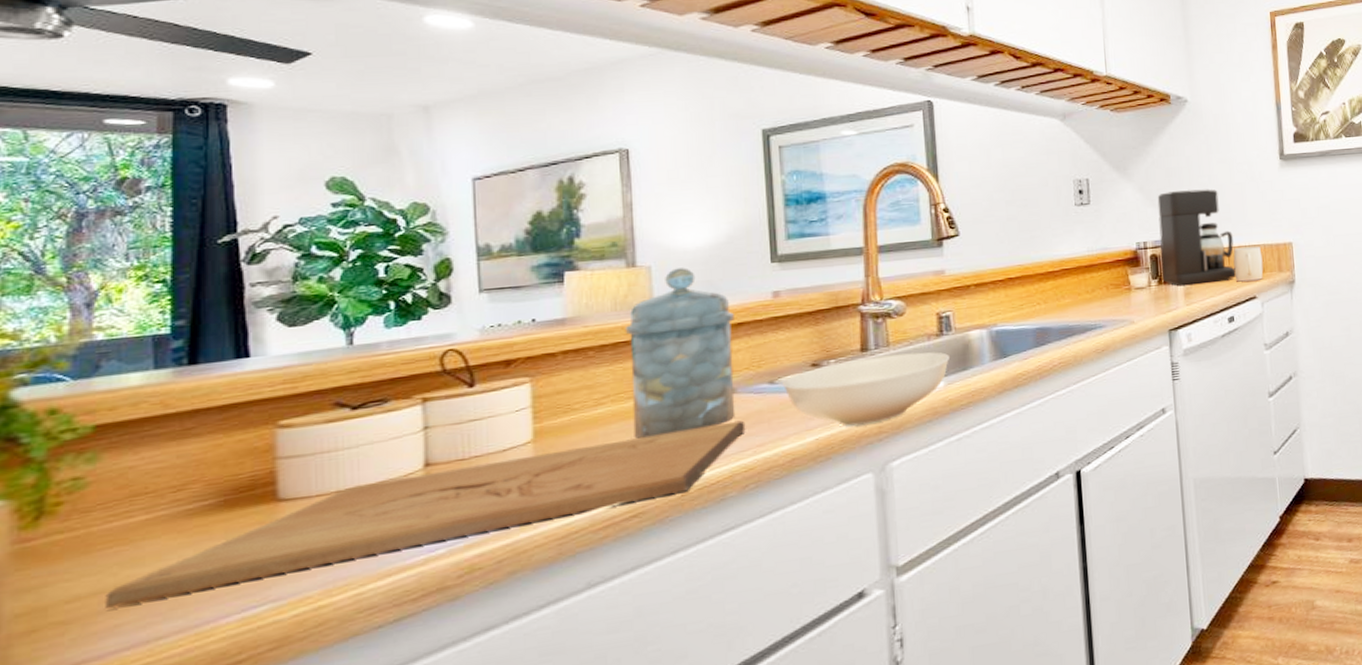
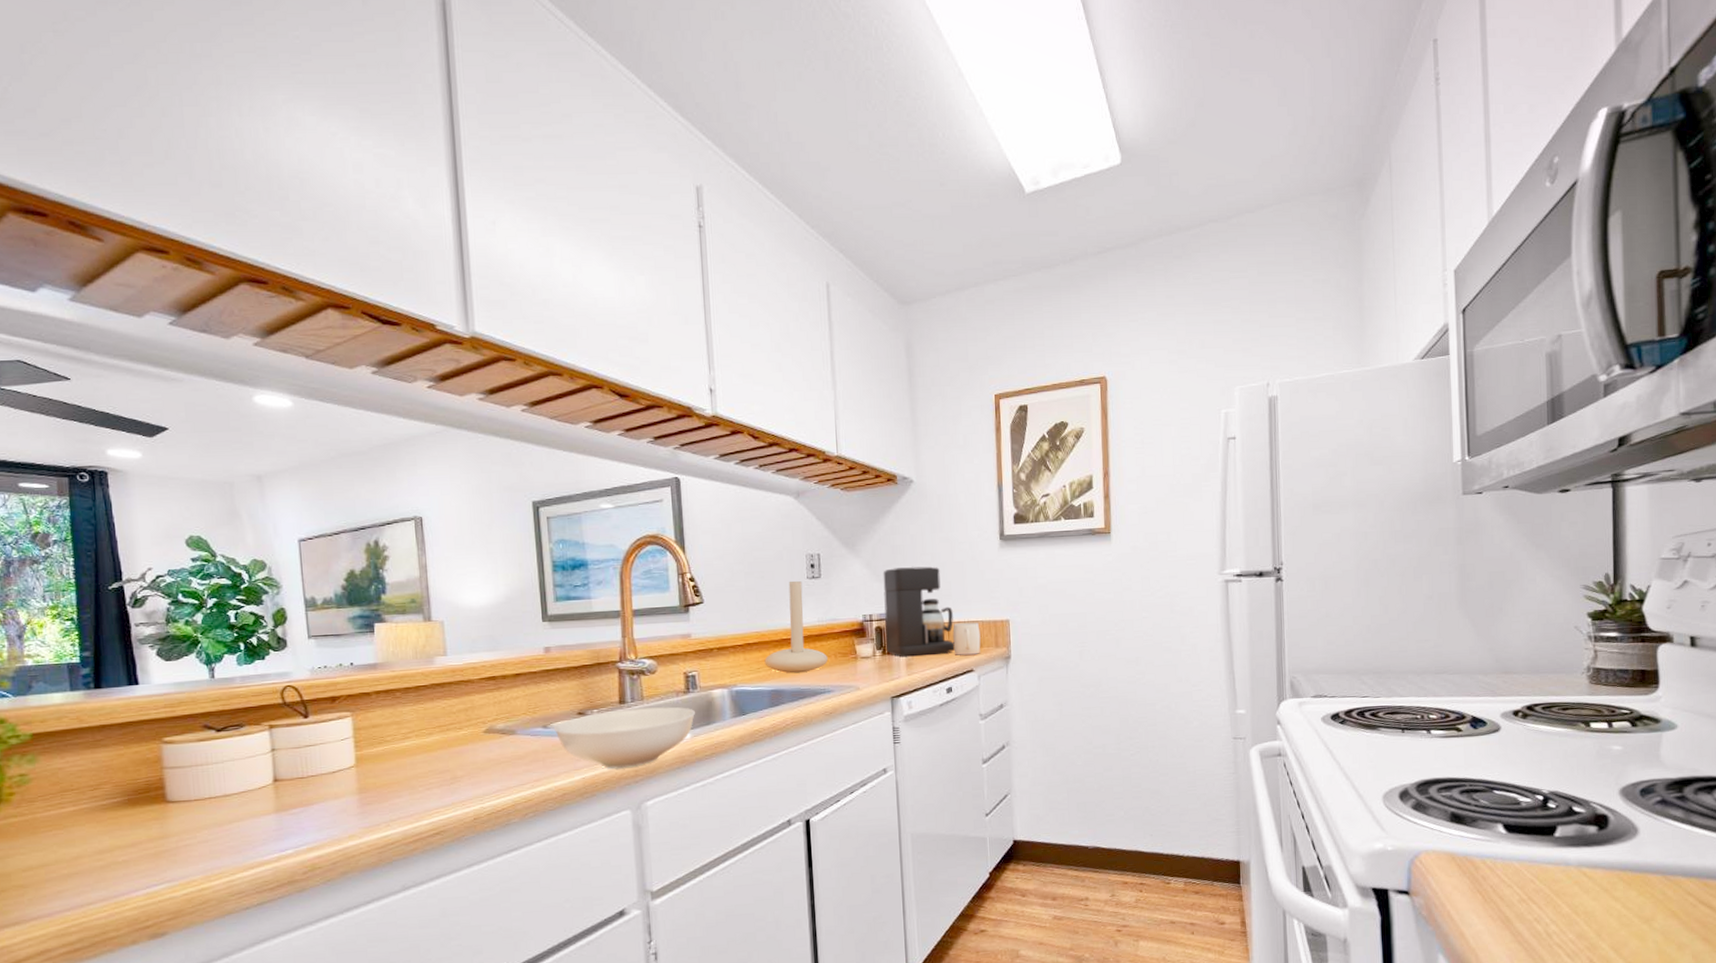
cutting board: present [105,420,746,608] -> none [50,758,525,878]
canister: present [624,267,736,438] -> none [424,623,516,768]
paper towel holder: none [1028,208,1099,309] -> present [764,581,828,674]

